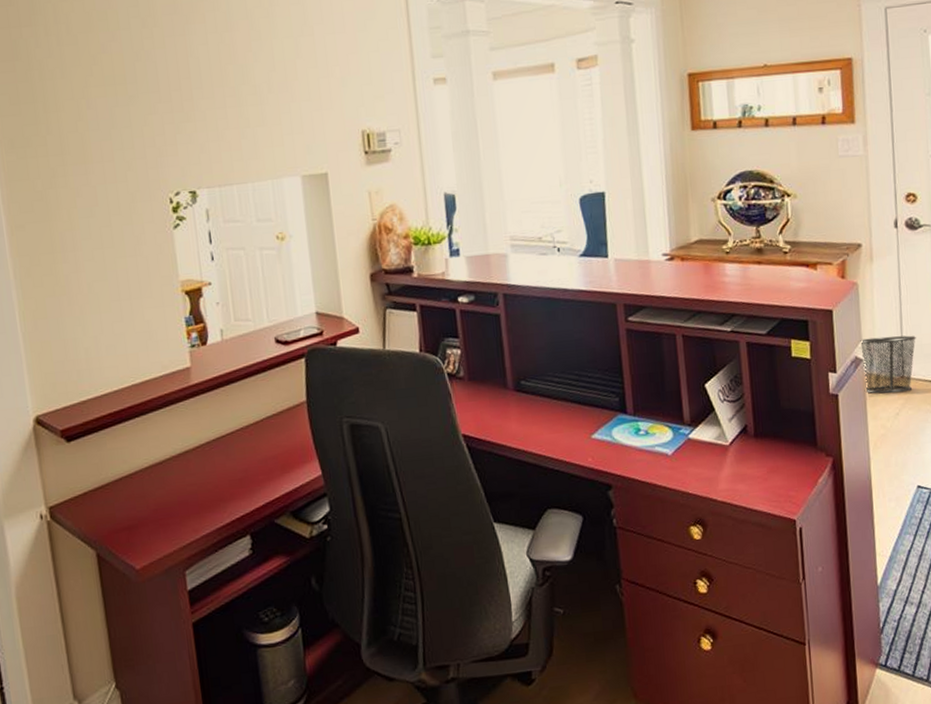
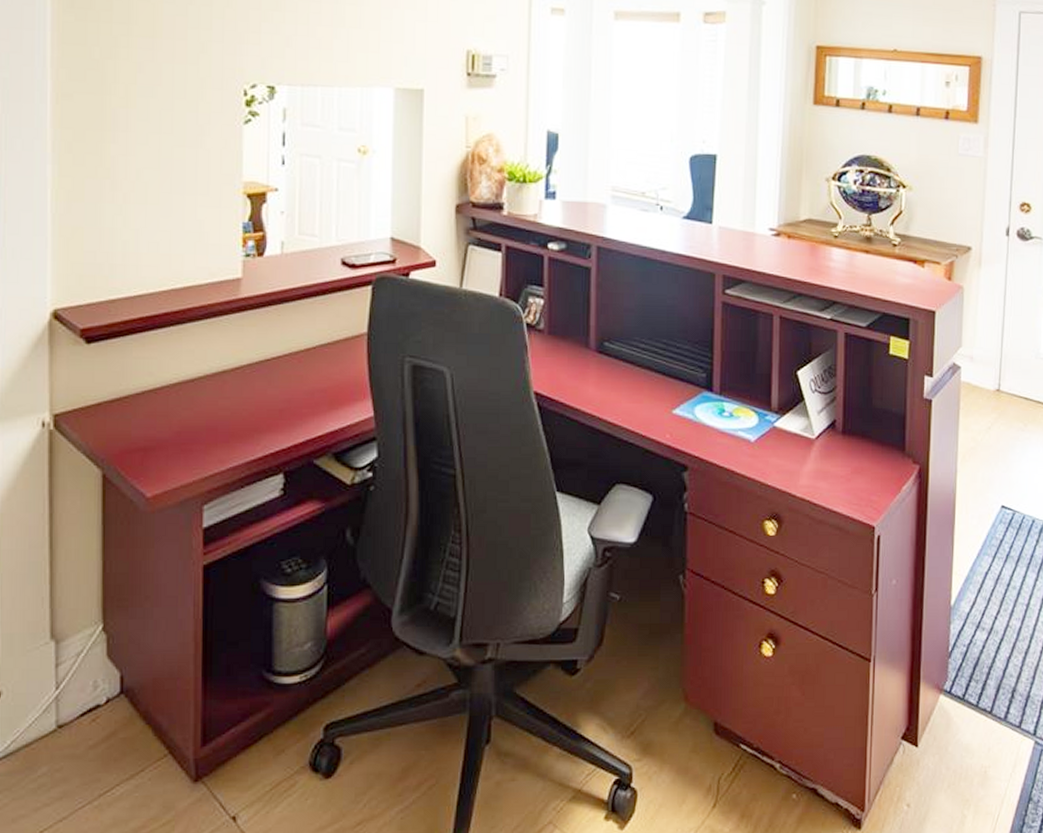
waste bin: present [860,335,916,394] -> none [958,345,1016,406]

